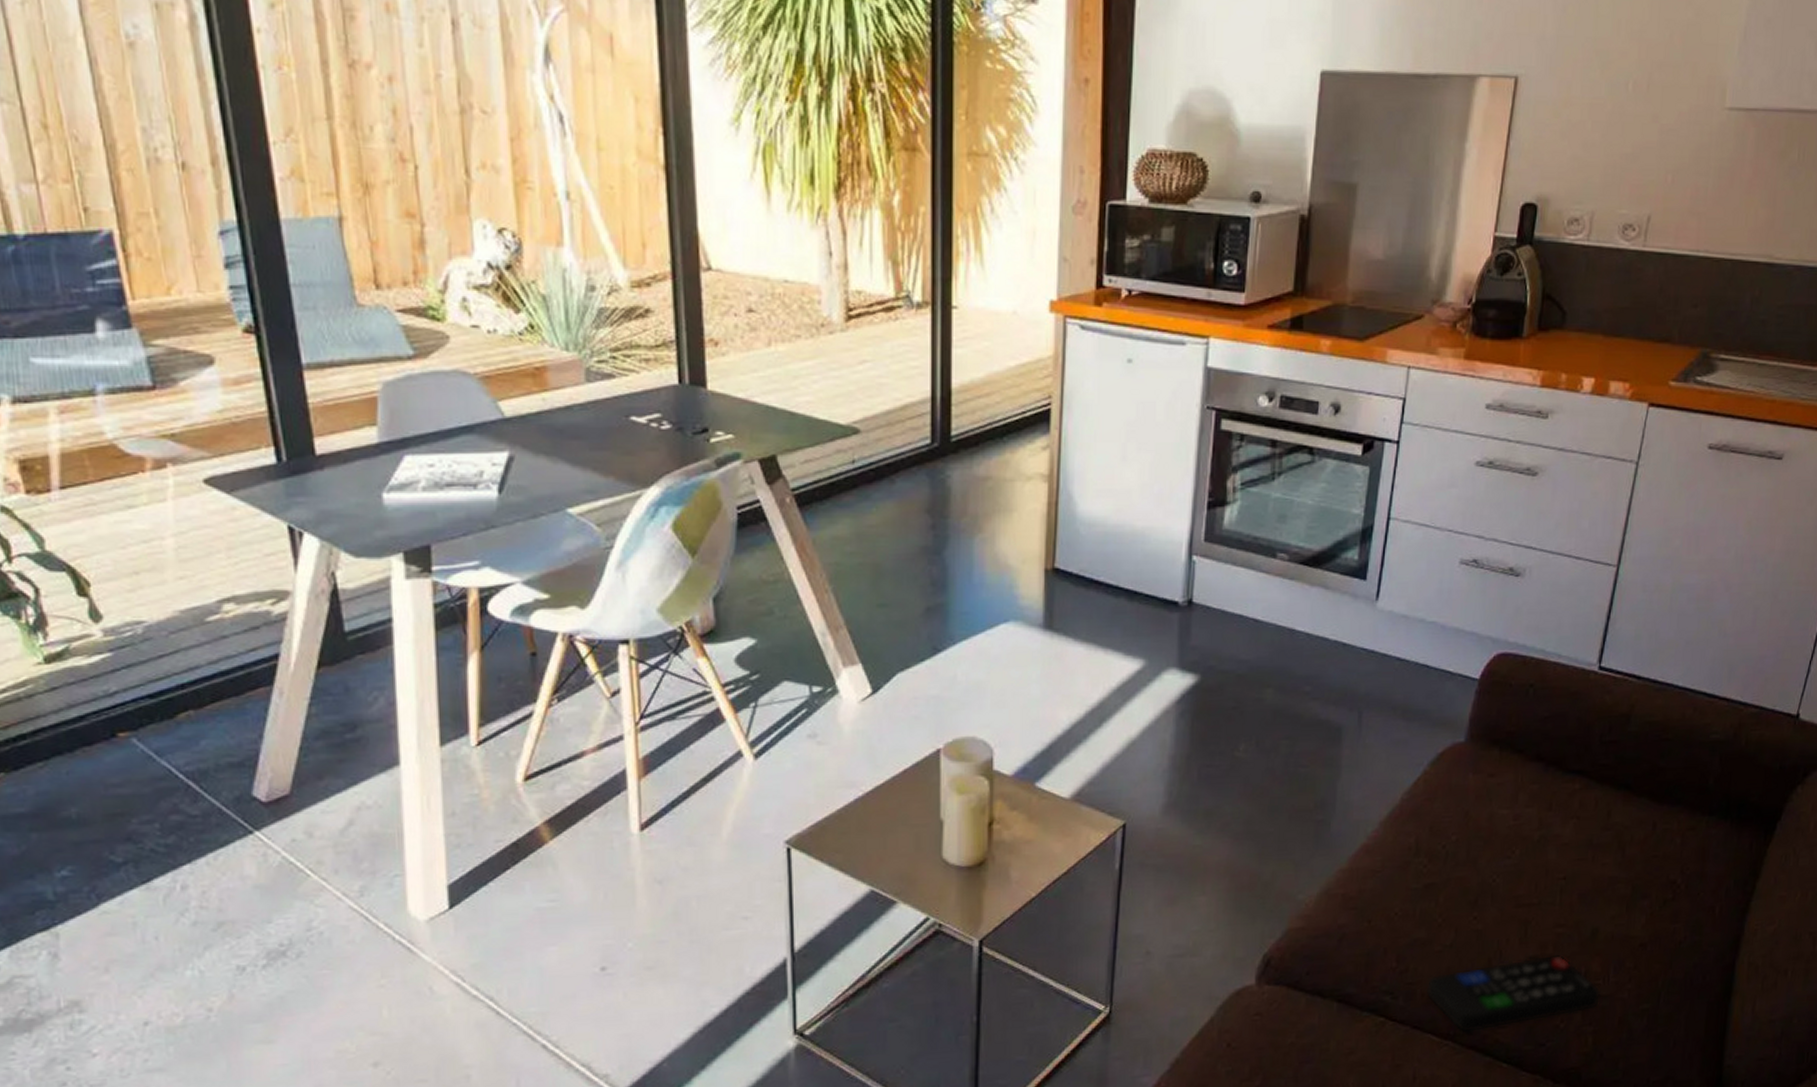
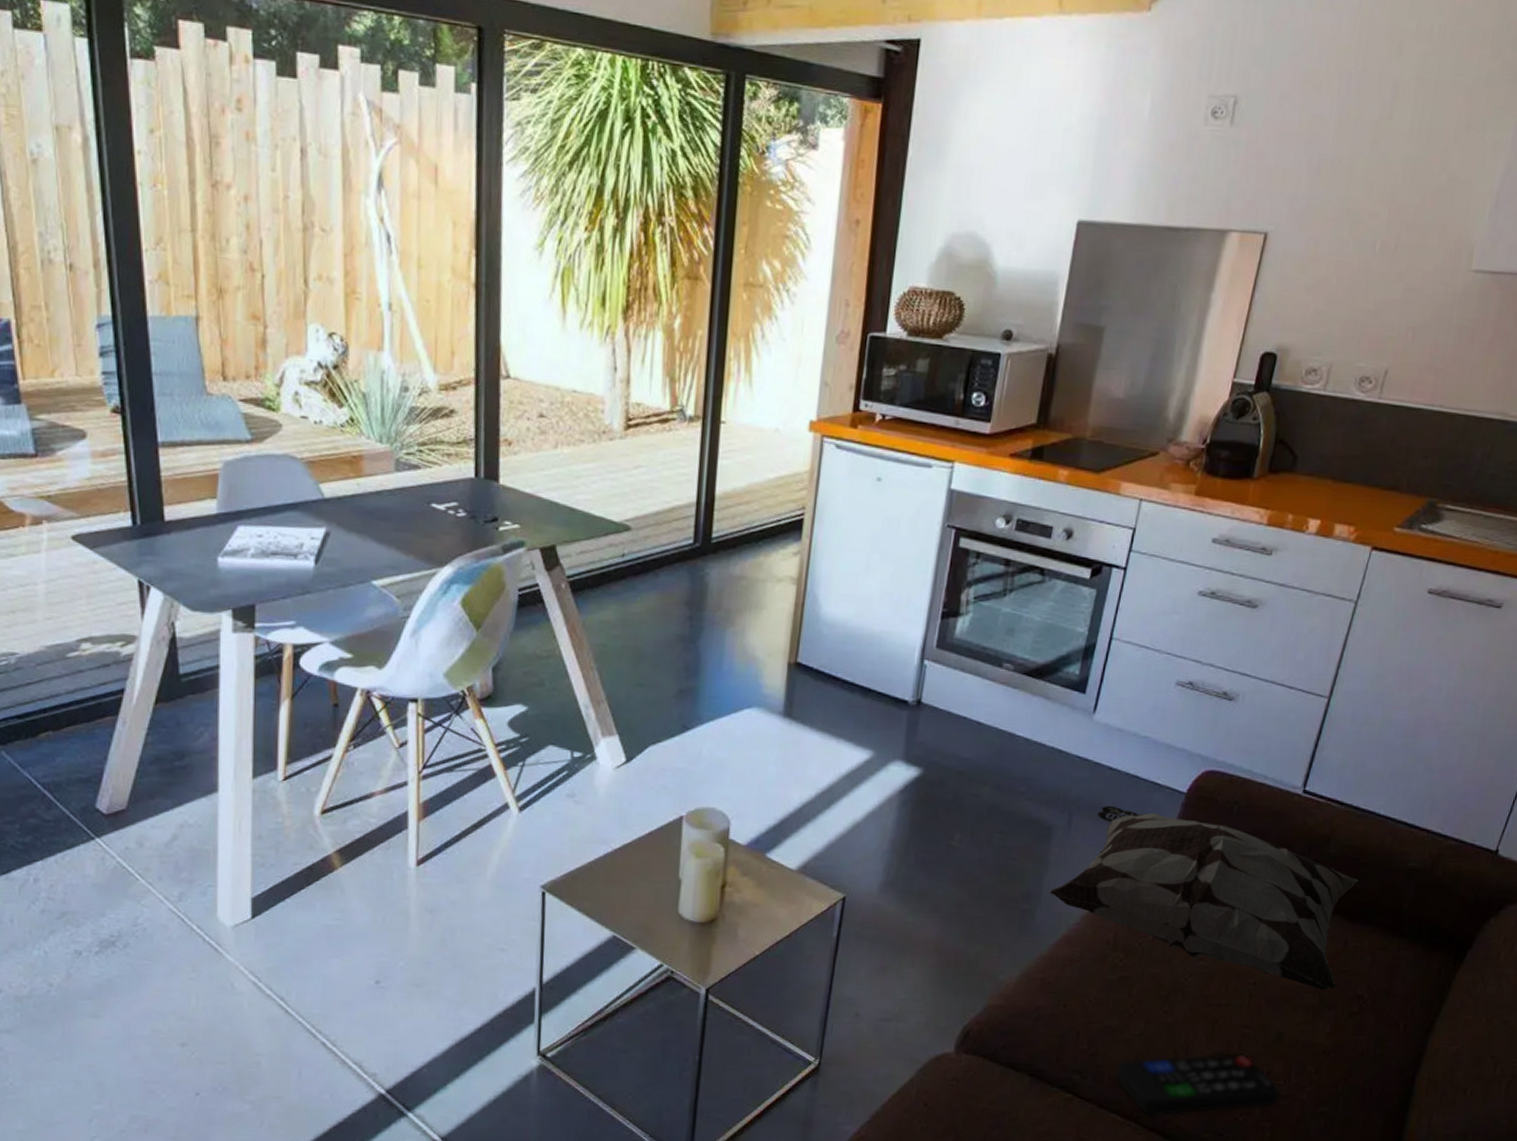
decorative pillow: none [1344,699,1662,880] -> present [1049,805,1359,991]

